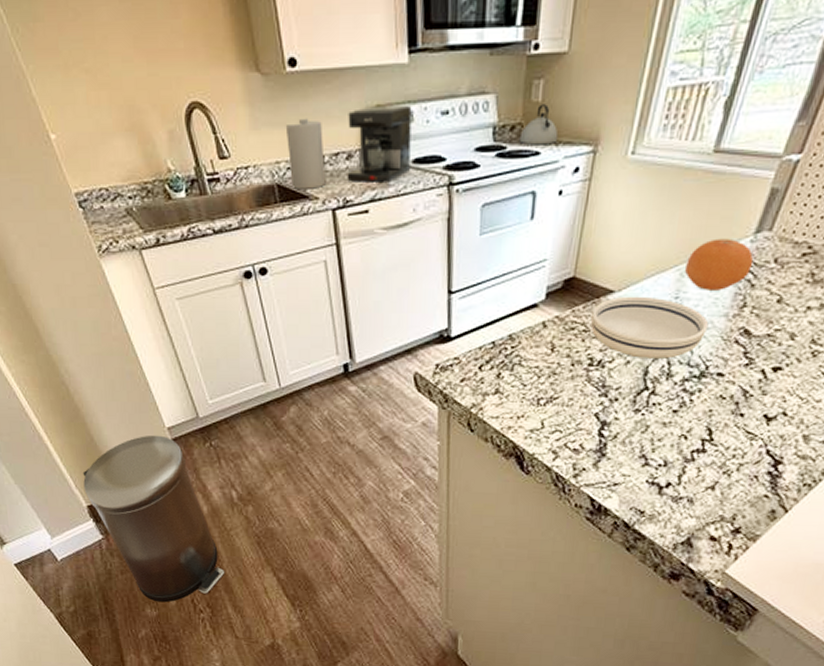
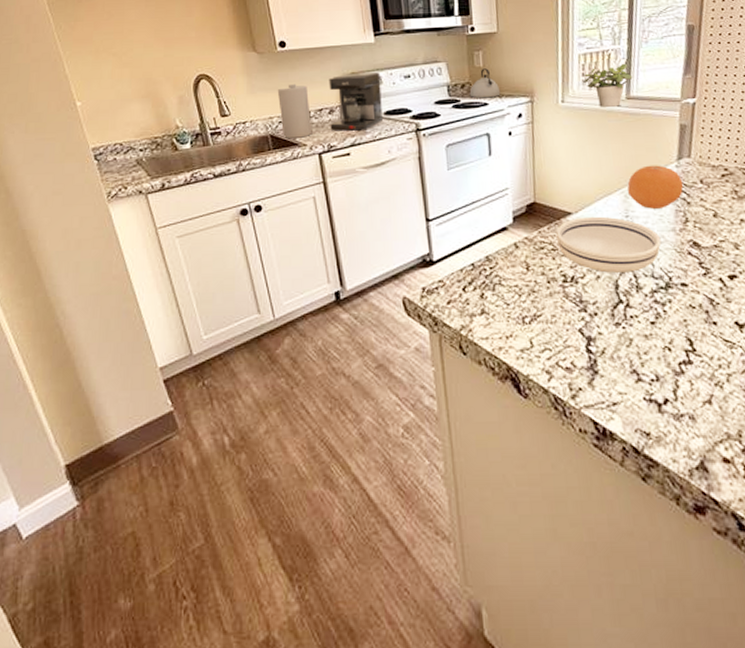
pedal bin: present [83,435,225,603] -> none [64,376,214,588]
potted plant: none [663,102,730,164] -> present [582,63,633,108]

